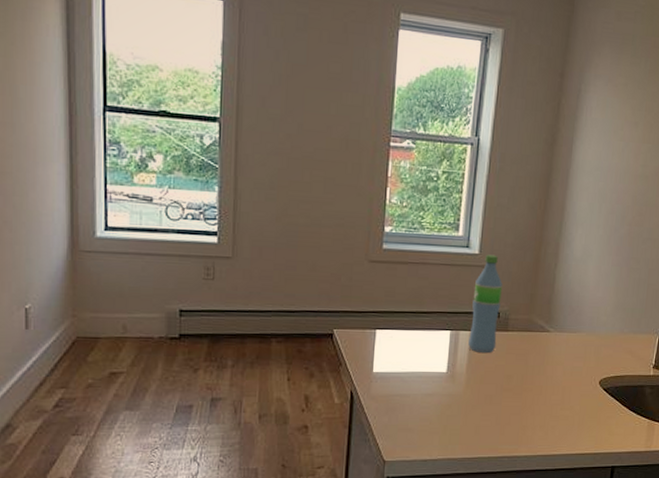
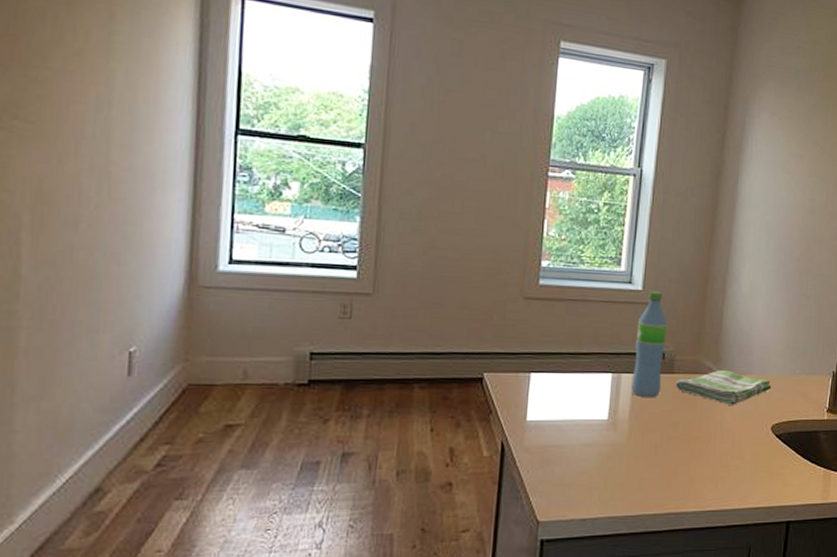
dish towel: none [509,329,601,361] -> present [675,370,772,405]

